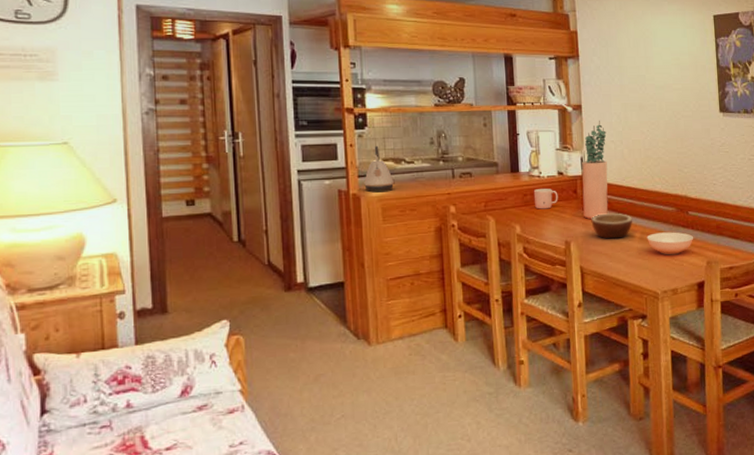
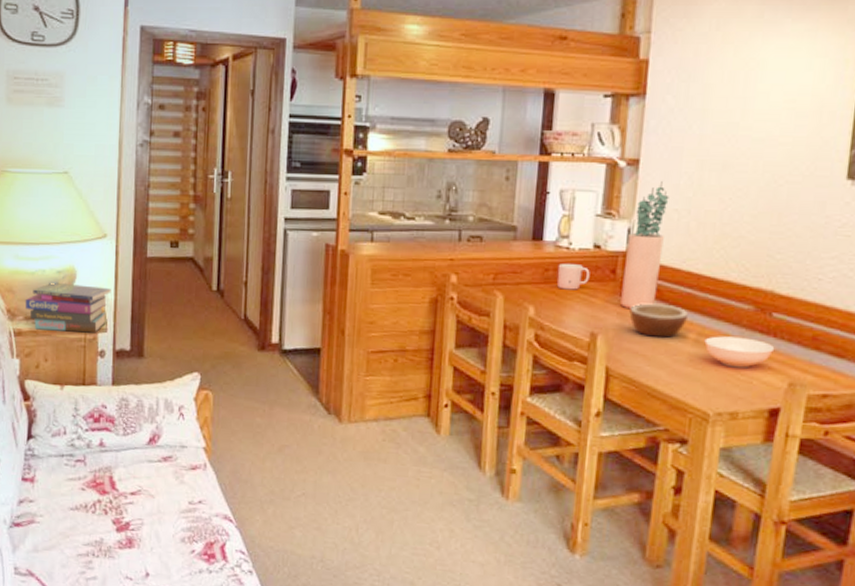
books: none [27,250,126,301] -> present [25,282,111,333]
kettle: present [364,145,394,193] -> none [355,195,389,251]

